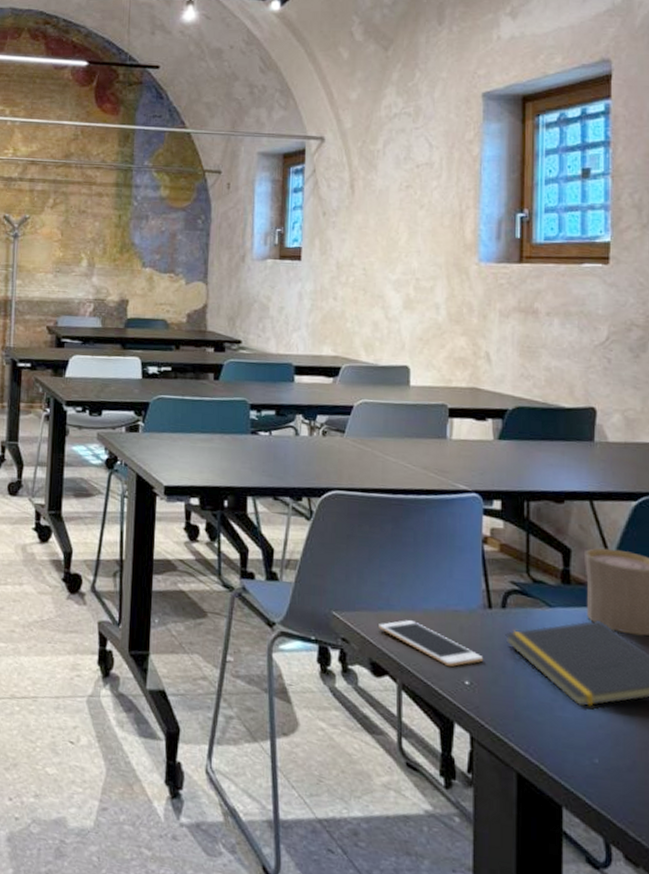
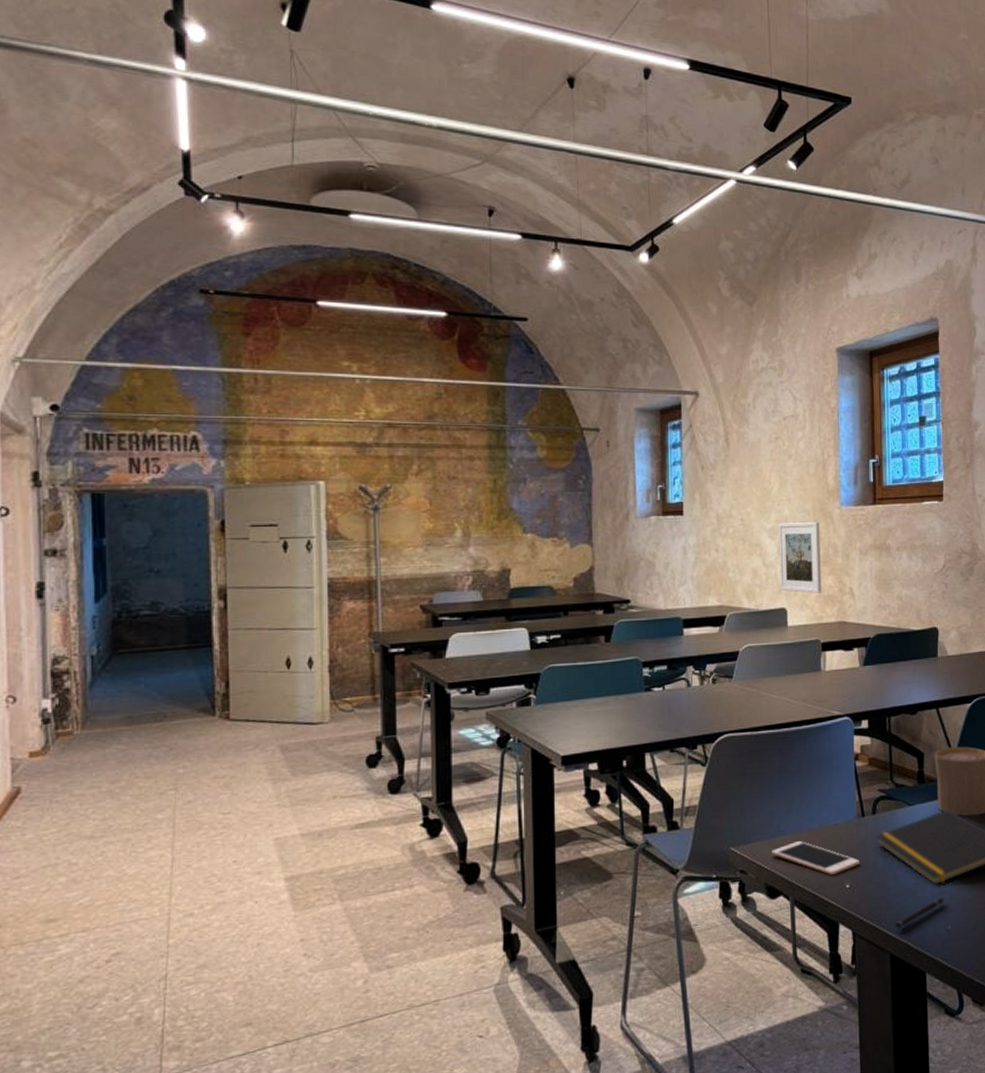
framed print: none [403,275,453,354] -> present [778,521,821,593]
pen: none [524,723,591,747] -> present [895,898,944,929]

